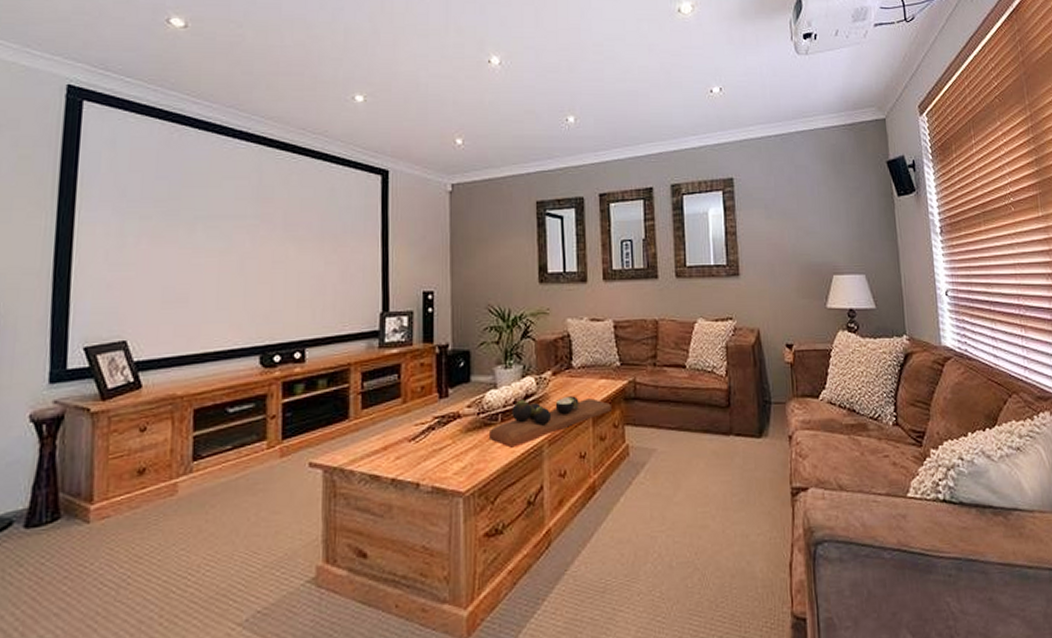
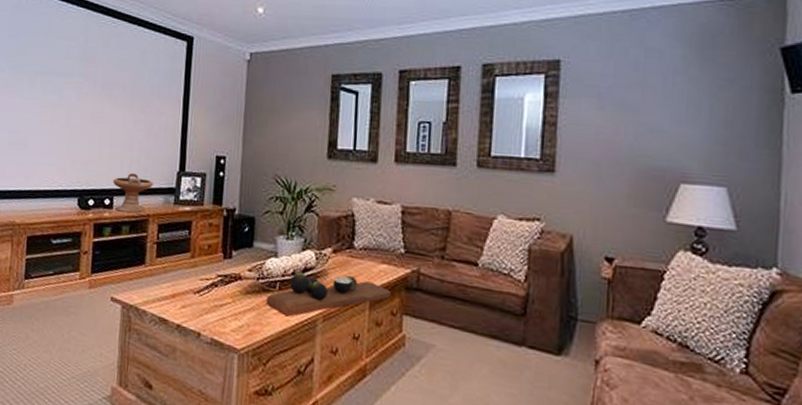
decorative bowl: none [304,319,353,364] -> present [113,172,154,214]

